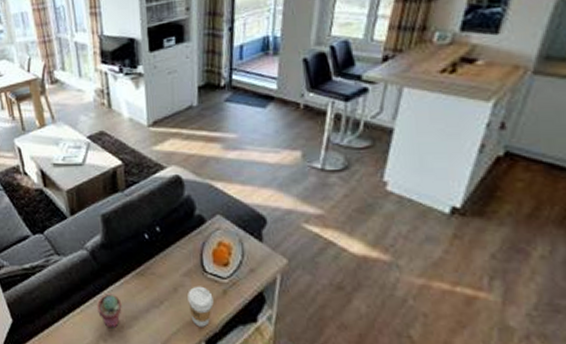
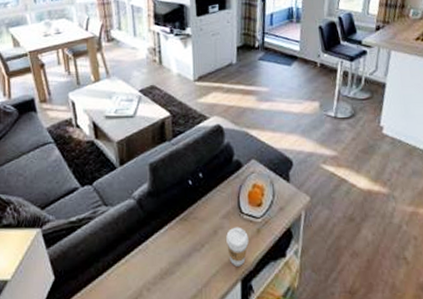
potted succulent: present [97,293,122,329] -> none [142,241,166,277]

